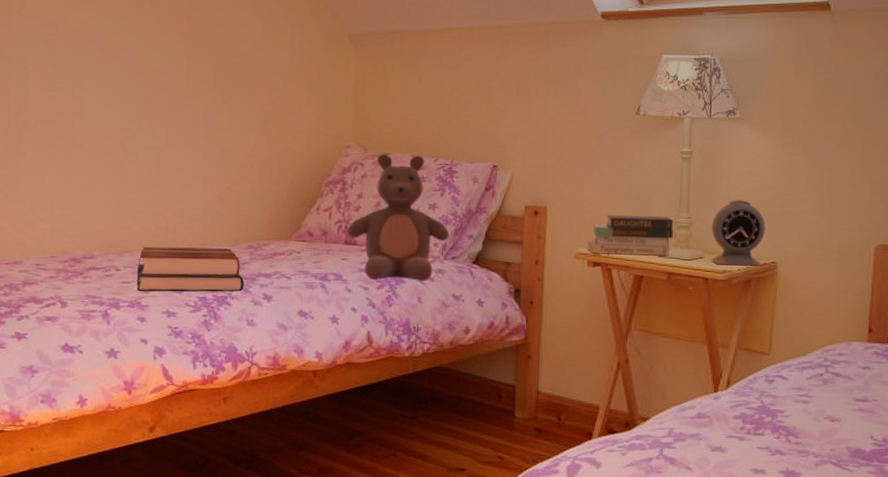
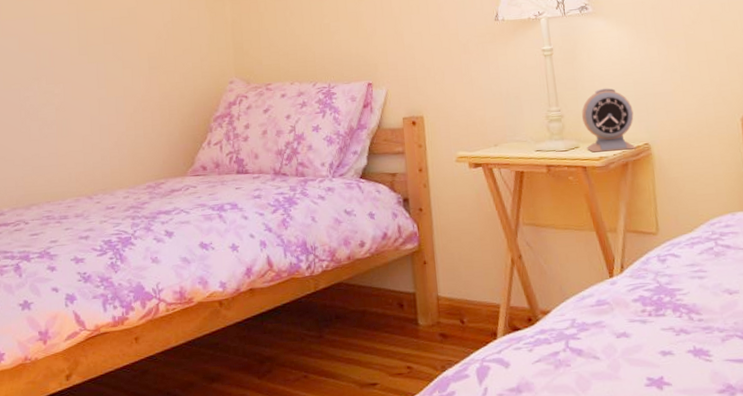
books: present [137,246,244,292] -> none [45,191,146,241]
teddy bear: present [347,154,449,281] -> none [238,82,335,206]
books: present [587,214,674,256] -> none [465,112,547,156]

